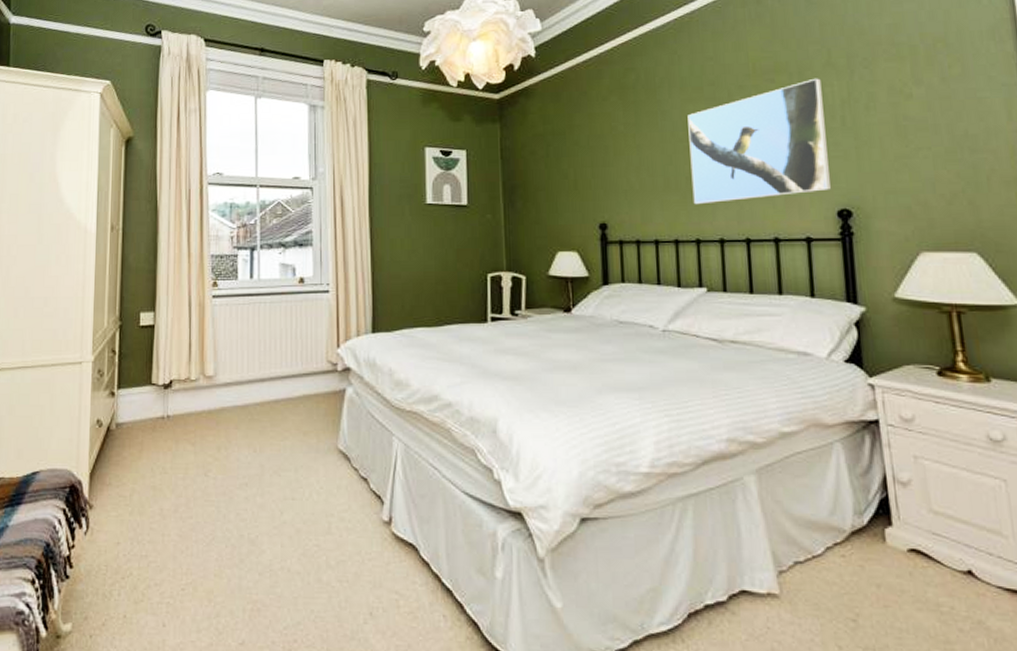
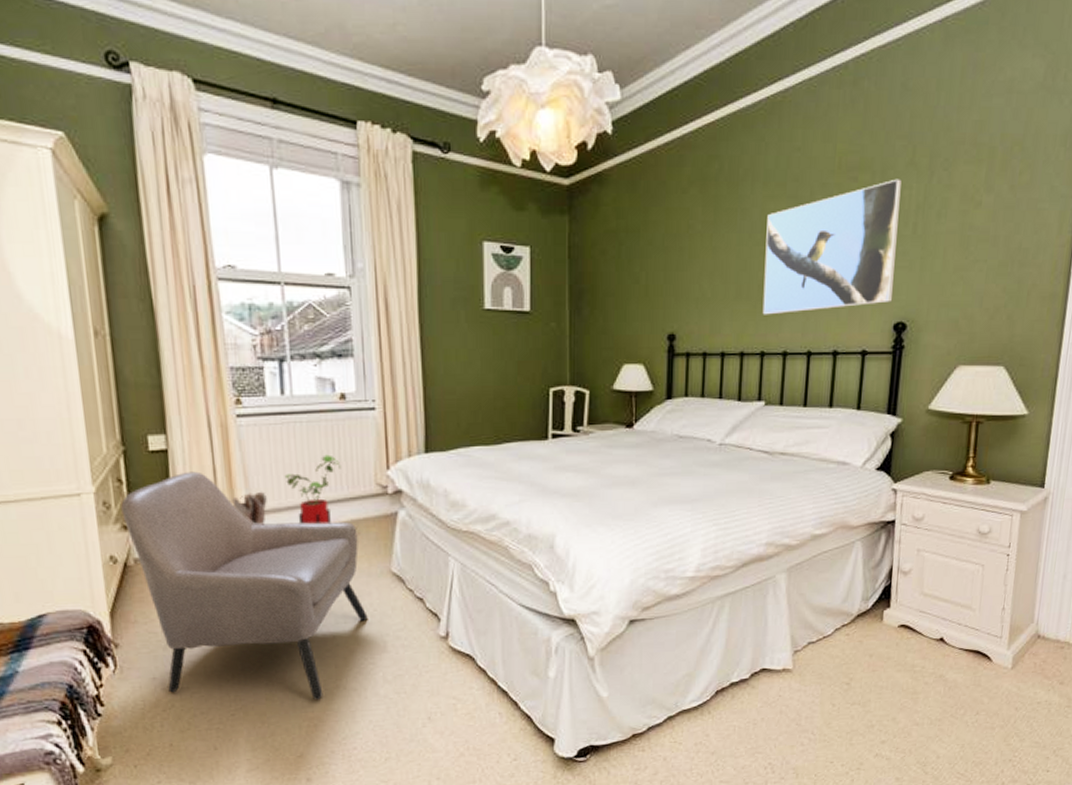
armchair: none [112,345,314,582] -> present [121,471,368,701]
boots: none [202,364,231,397] -> present [232,491,267,525]
house plant: none [247,332,297,399] -> present [284,454,342,525]

